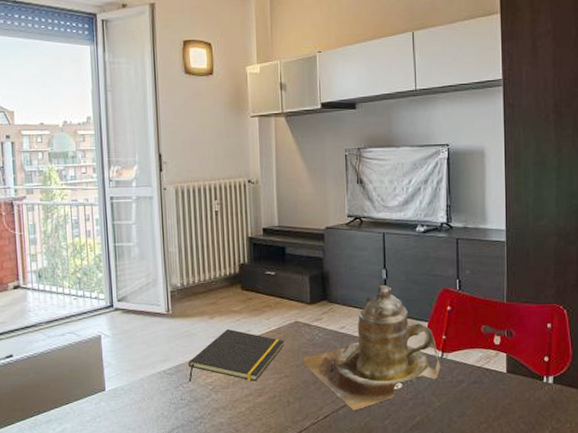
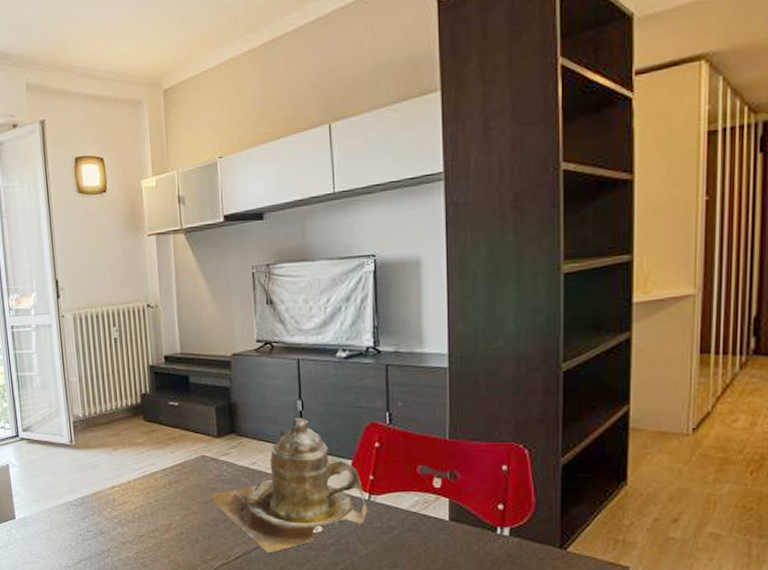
notepad: present [188,328,284,382] -> none [93,461,191,517]

